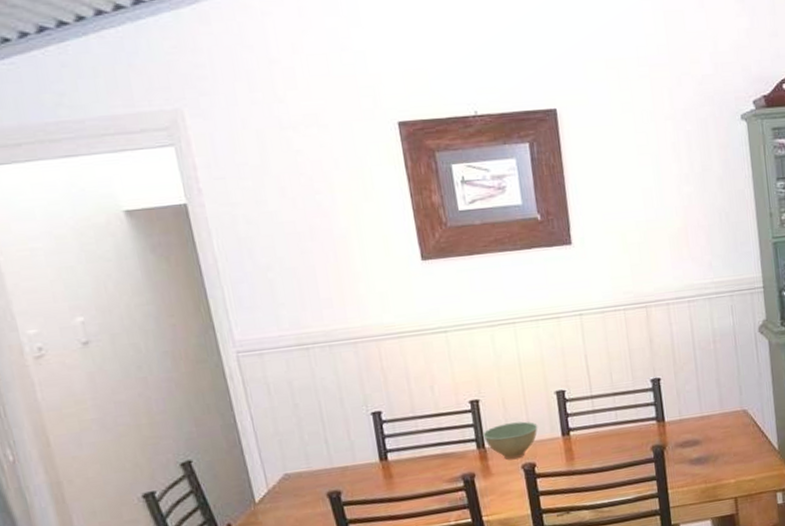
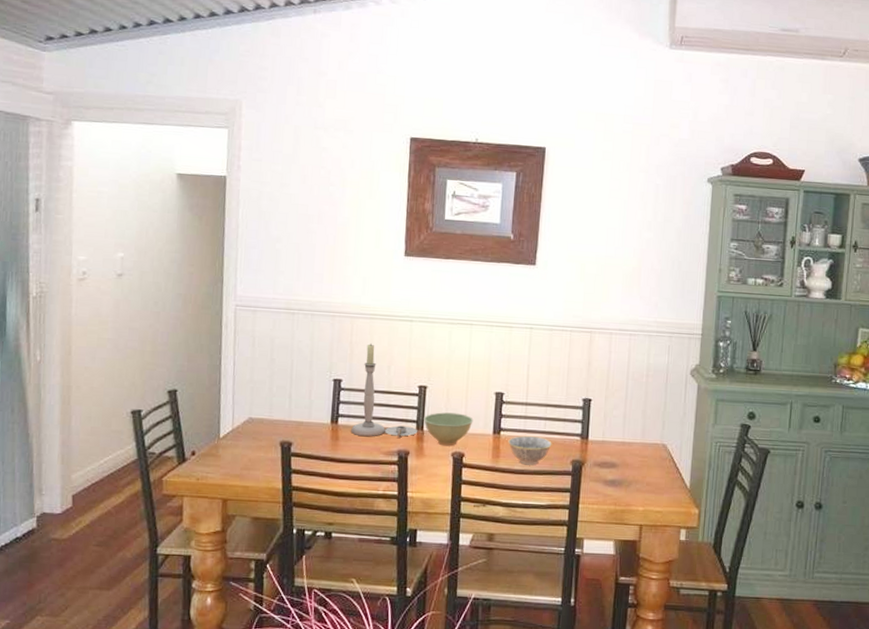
candlestick: none [401,365,480,469] -> present [351,344,418,438]
bowl: none [580,429,628,462] -> present [508,435,552,465]

